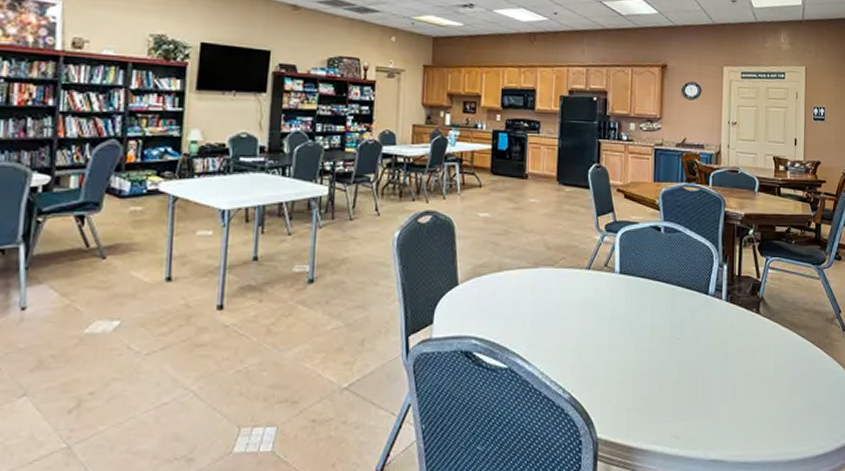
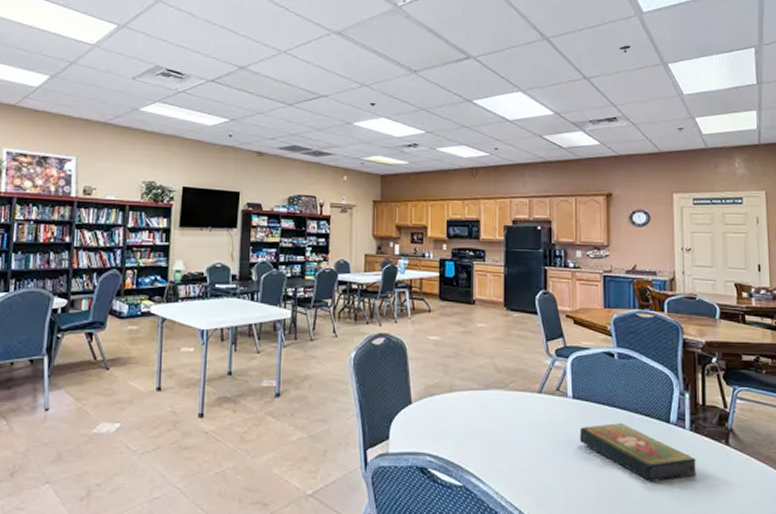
book: none [624,295,730,353] -> present [579,422,696,482]

